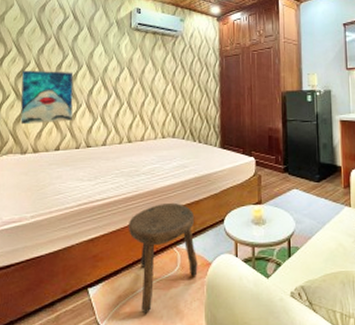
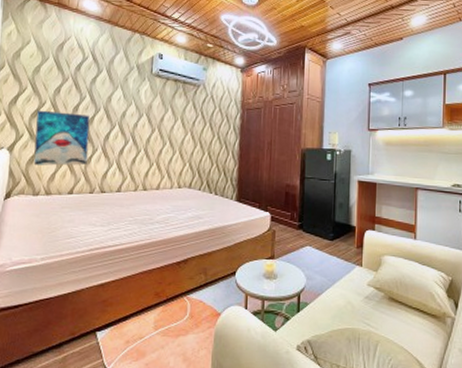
stool: present [128,203,198,314] -> none [139,253,207,359]

